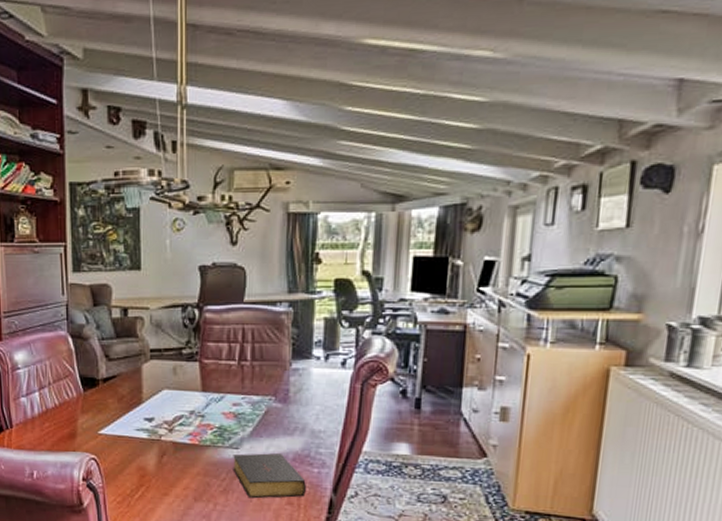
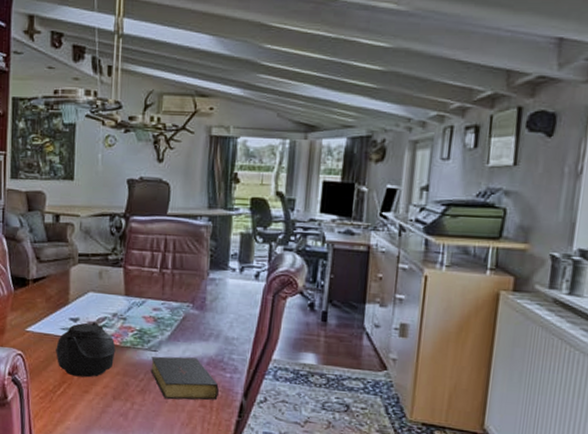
teapot: none [131,421,198,480] -> present [56,322,119,378]

